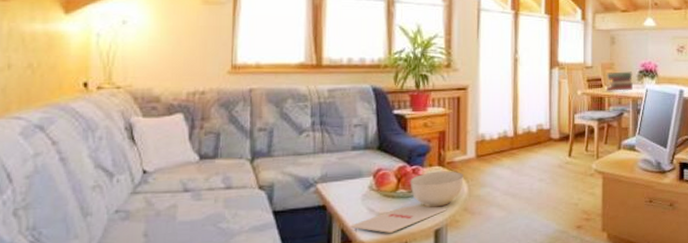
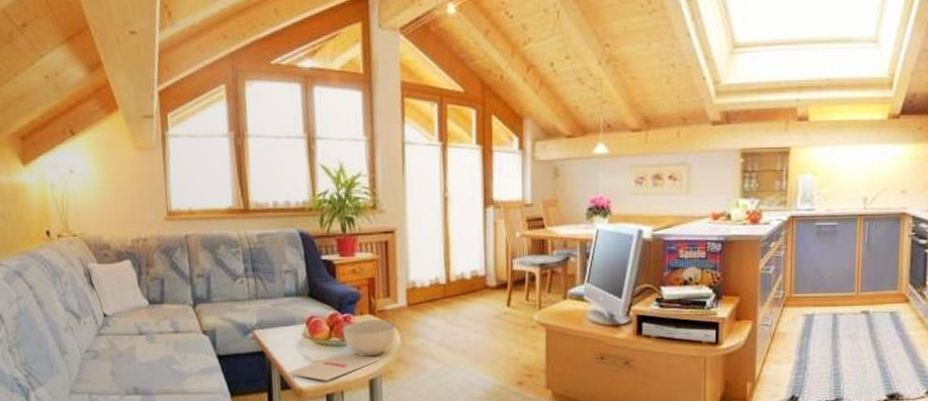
books: present [606,71,633,92] -> none [548,209,580,234]

